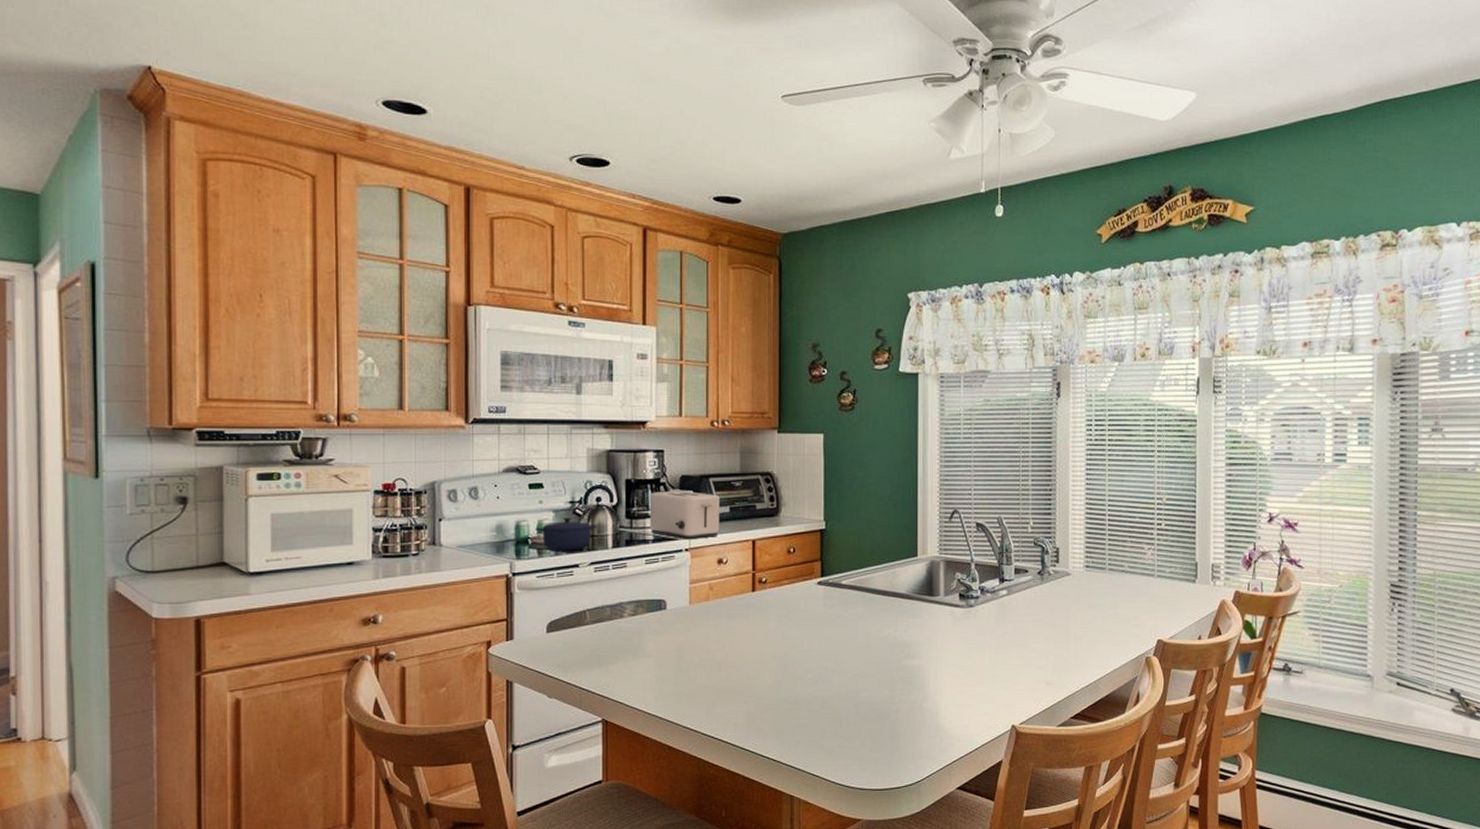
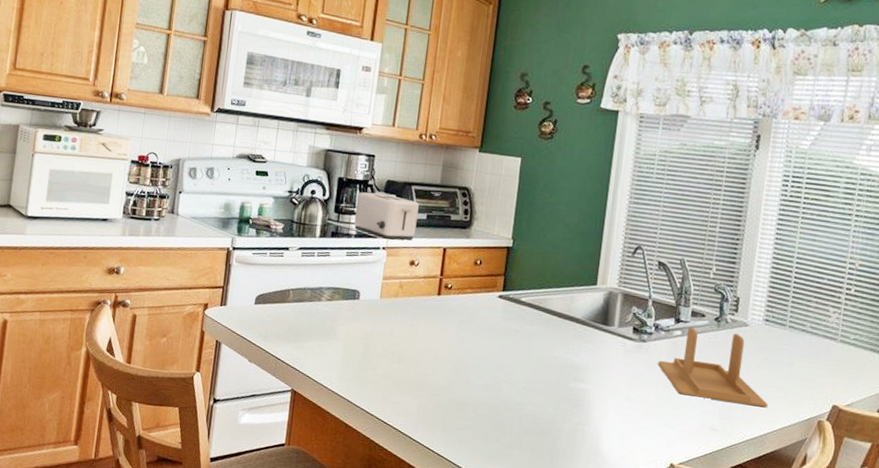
cooking pot: present [535,516,597,551] -> none [256,203,309,236]
napkin holder: none [988,584,1098,654] -> present [658,326,769,407]

